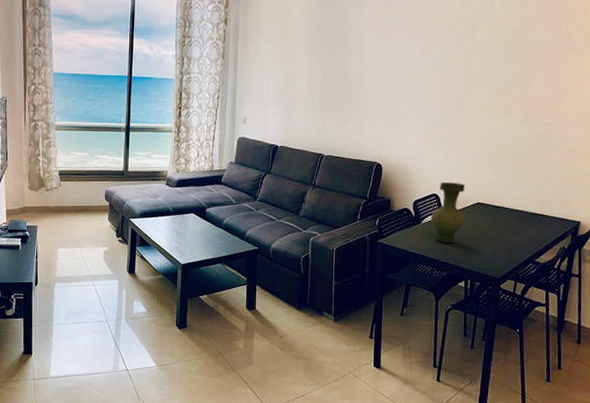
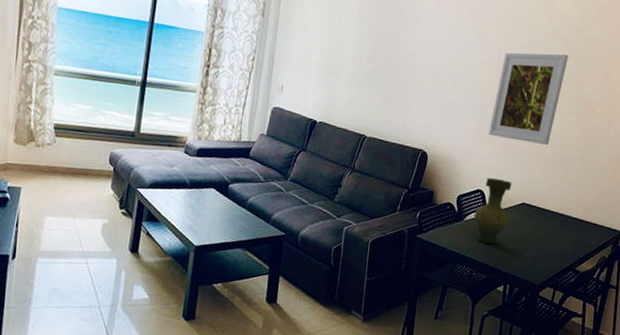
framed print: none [439,59,512,146] -> present [488,52,569,145]

